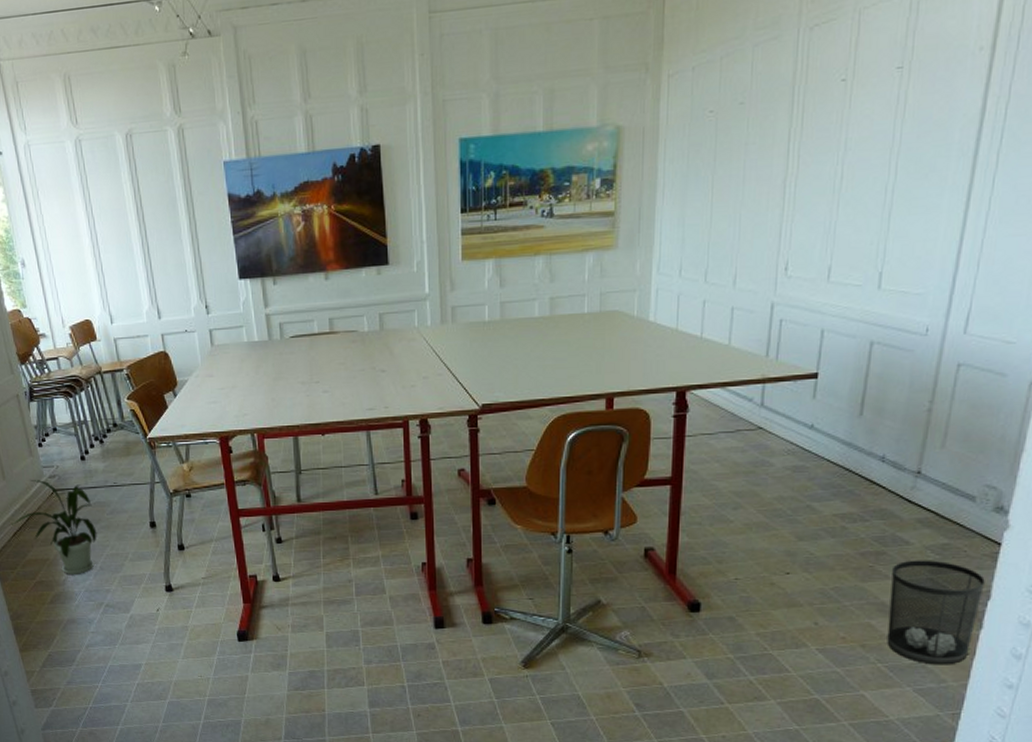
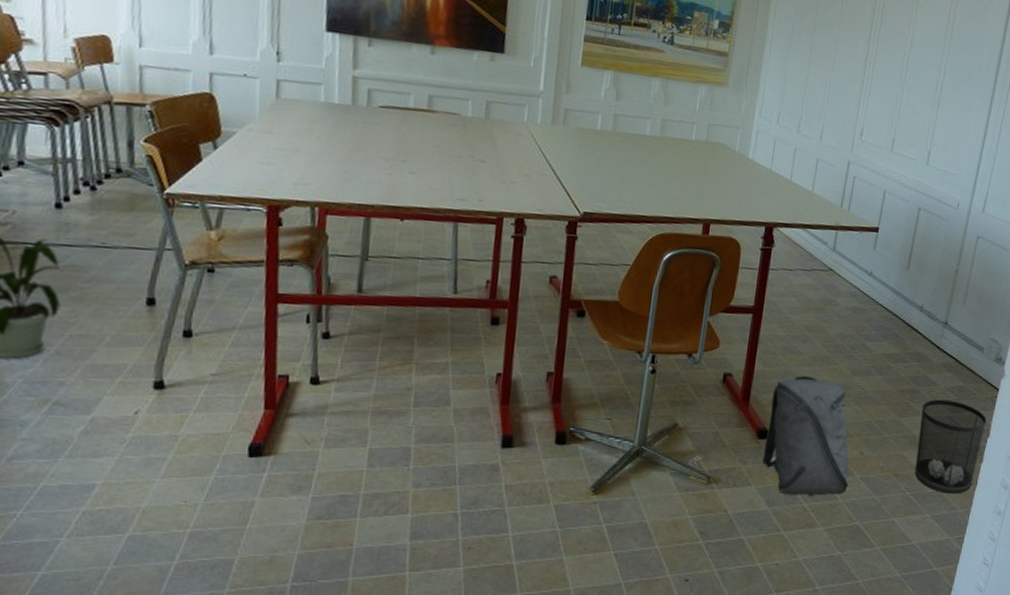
backpack: none [697,545,802,670] -> present [762,376,849,497]

